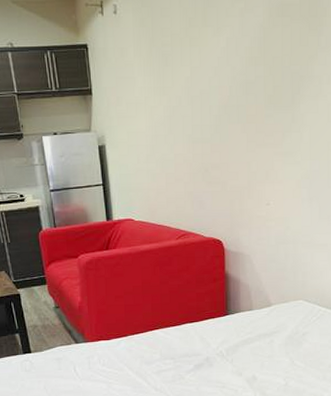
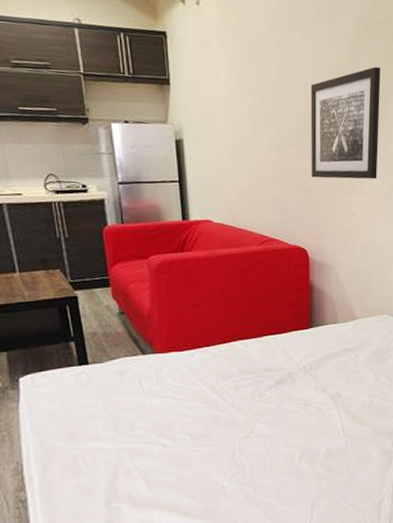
wall art: none [224,51,295,170] -> present [310,66,381,179]

